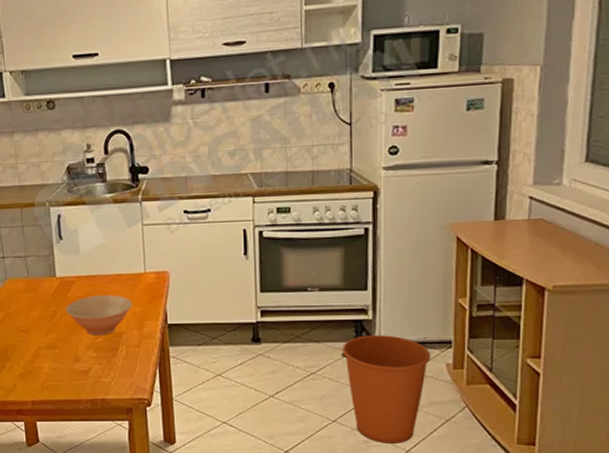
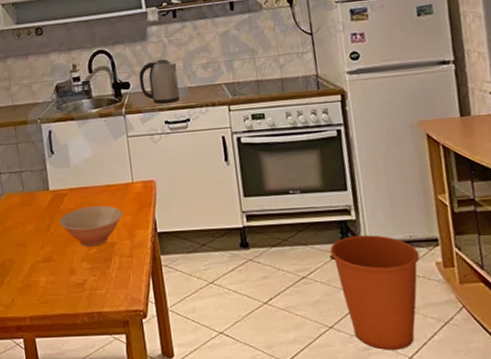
kettle: none [159,143,202,192] -> present [138,59,180,104]

